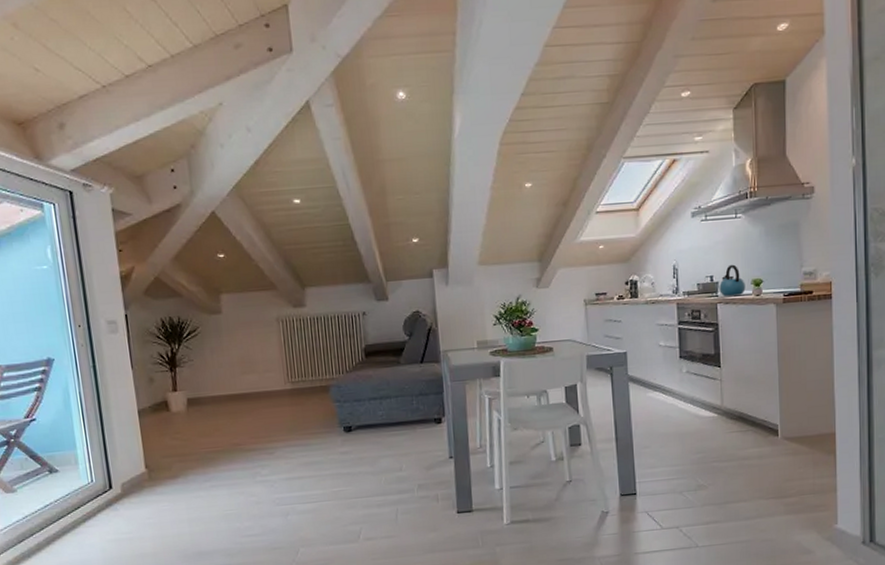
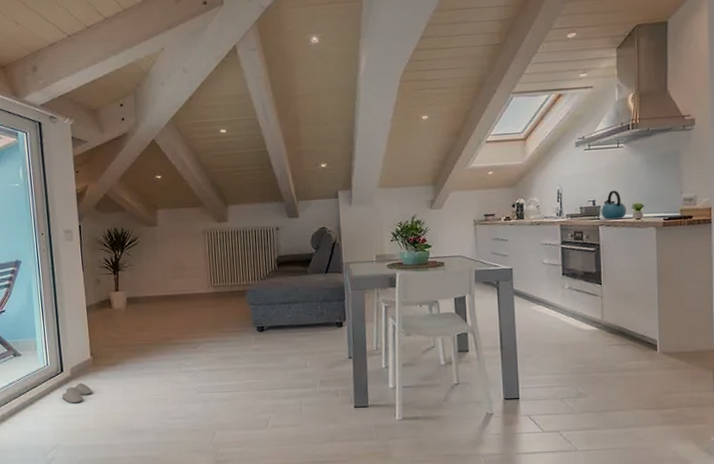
slippers: none [111,500,150,525] -> present [62,383,93,404]

